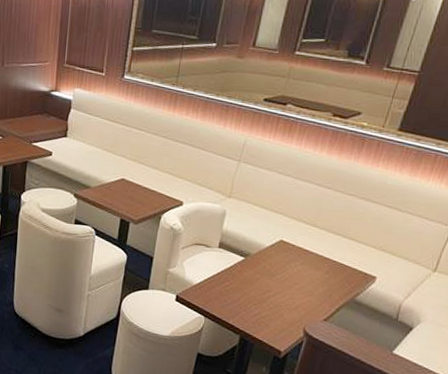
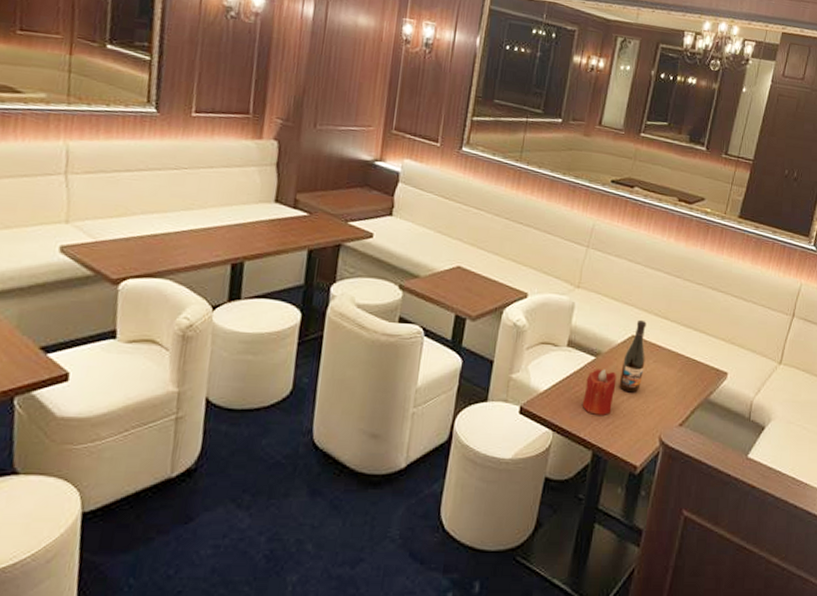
candle: none [231,267,265,307] -> present [582,368,617,415]
beer bottle: none [266,226,295,290] -> present [619,319,647,393]

